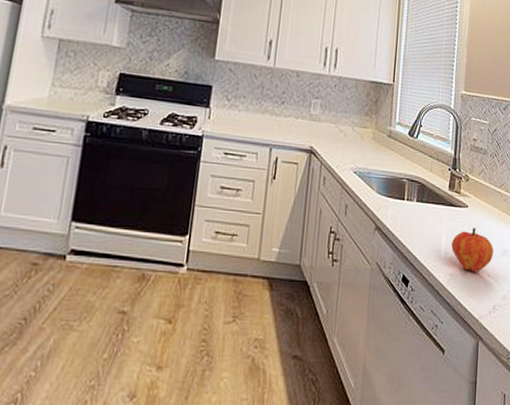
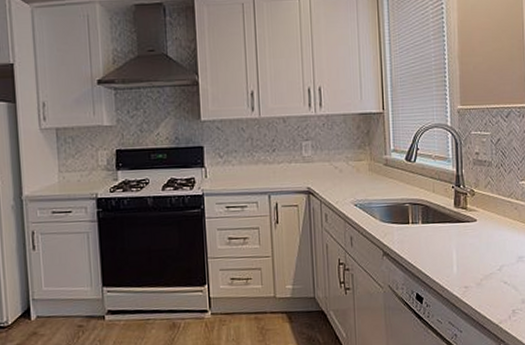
fruit: present [451,227,494,273] -> none [462,239,509,282]

